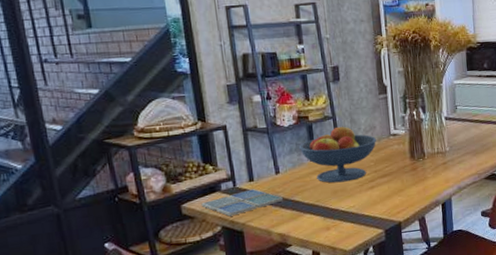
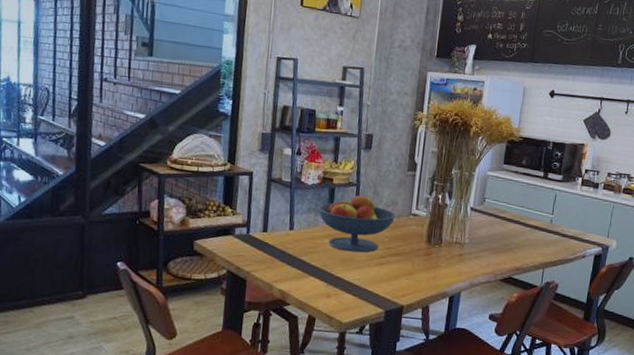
drink coaster: present [201,189,284,217] -> none [213,239,292,262]

